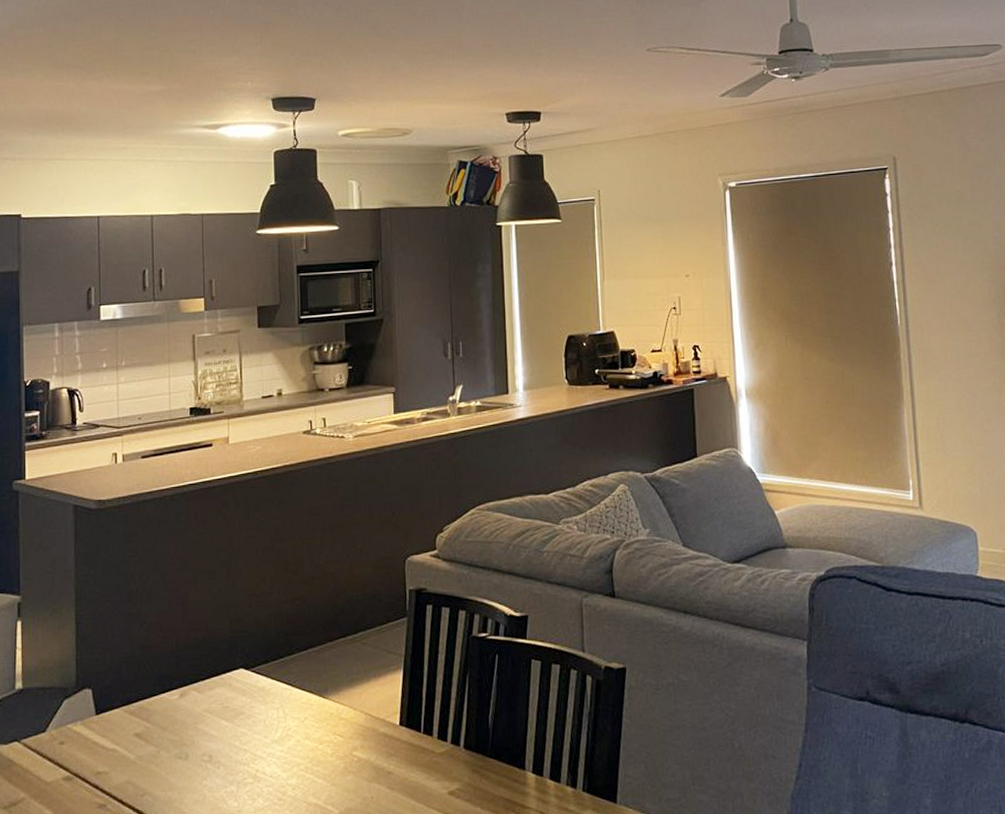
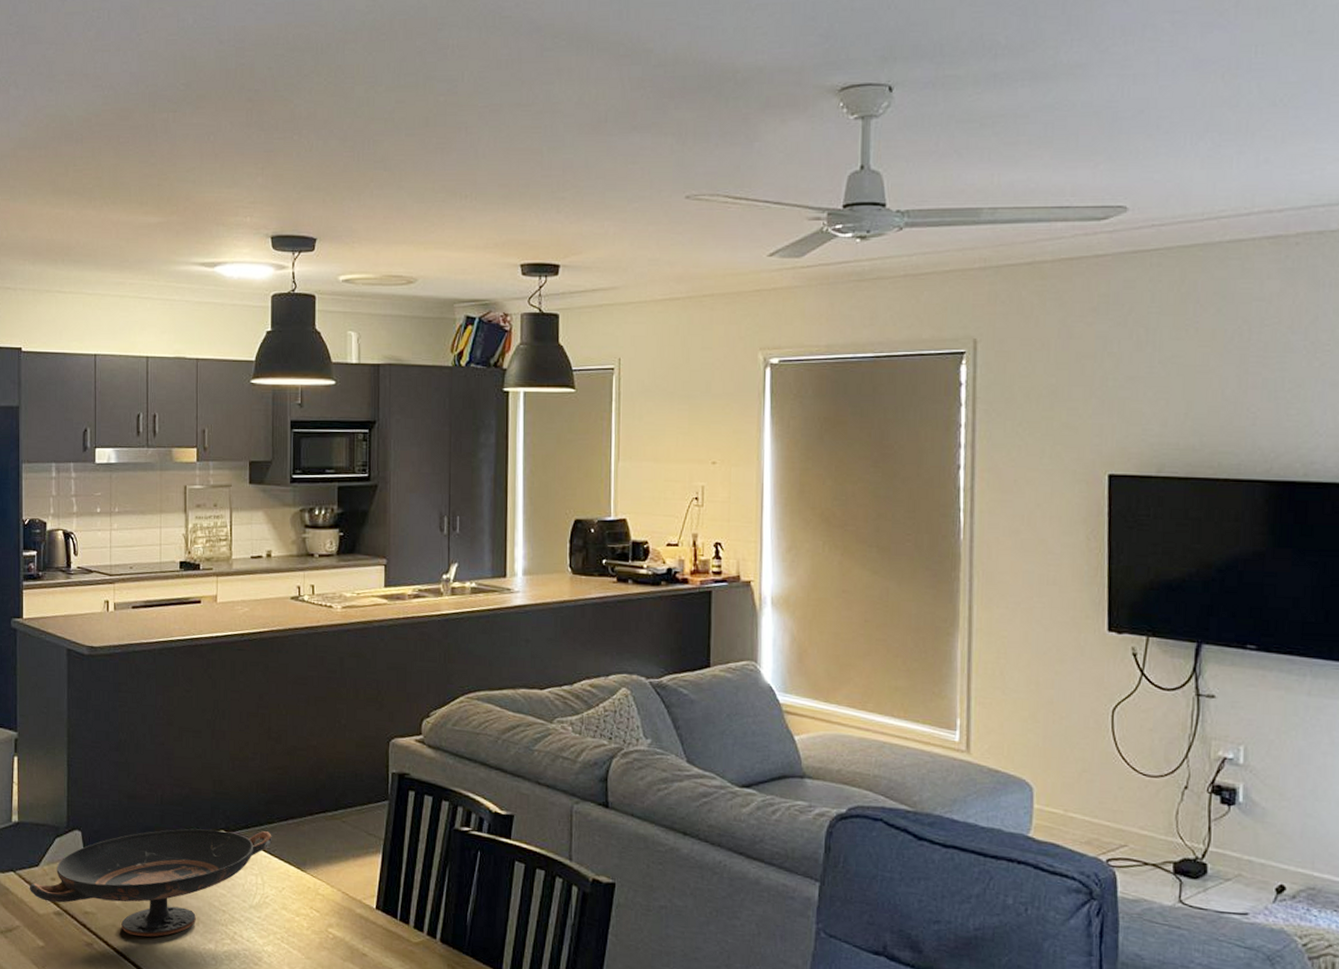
decorative bowl: none [35,663,292,790] -> present [29,828,272,937]

